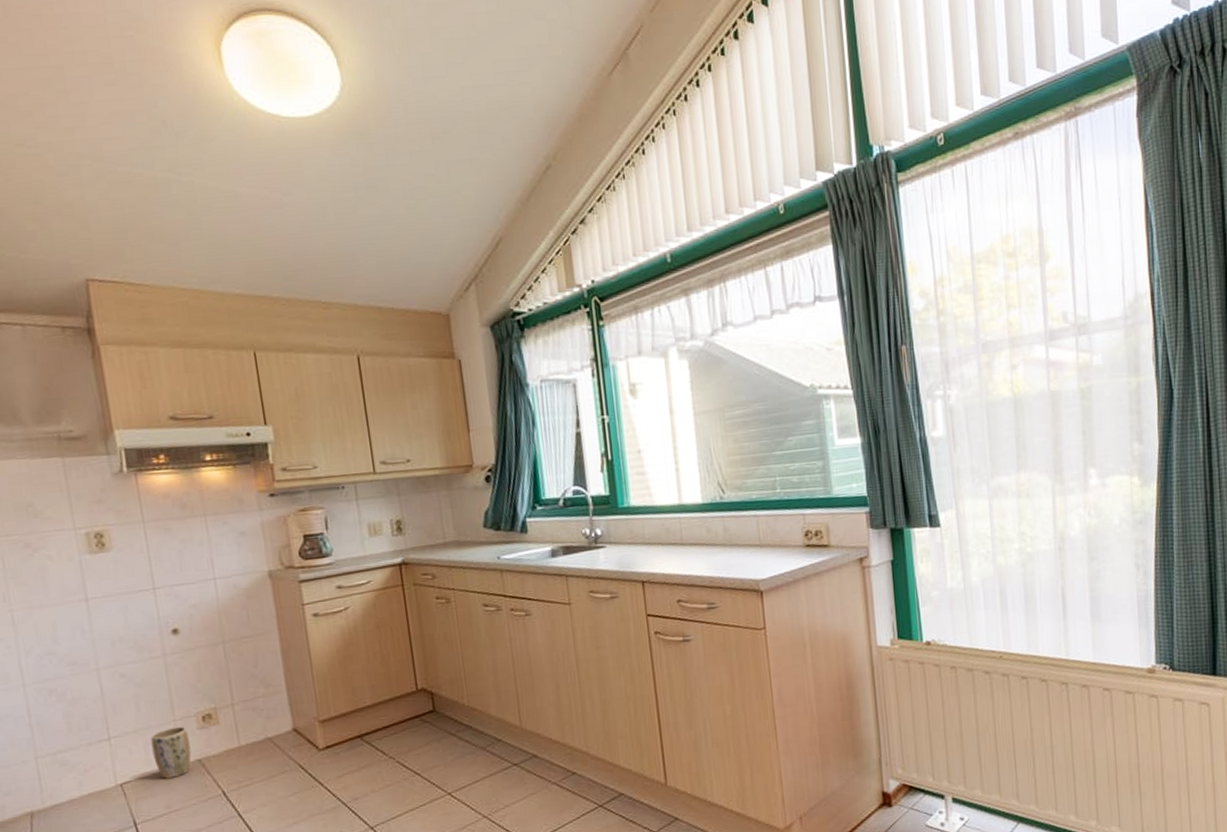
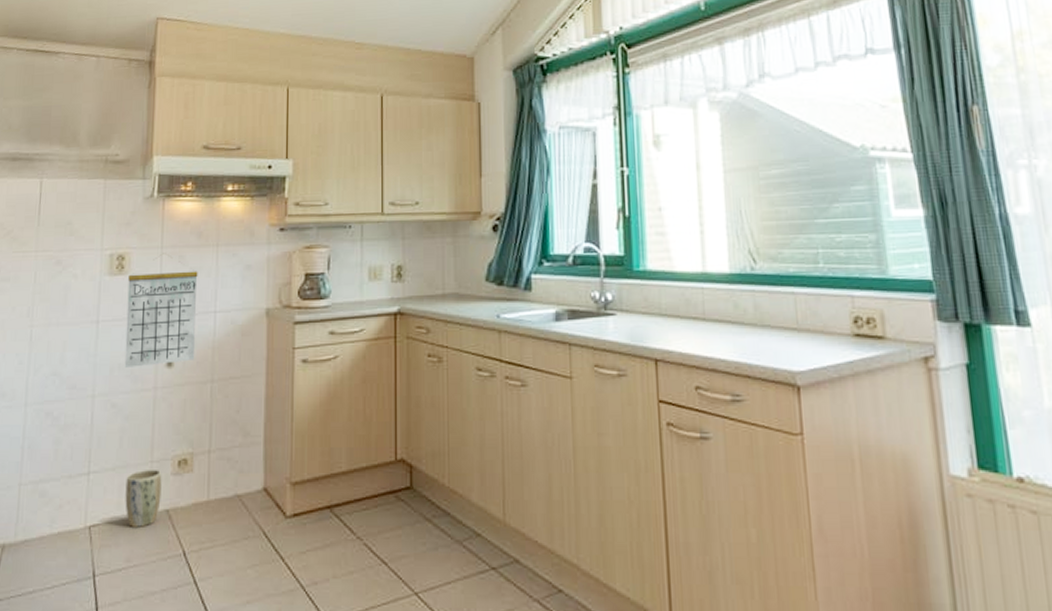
calendar: none [112,527,202,640] -> present [124,253,198,367]

